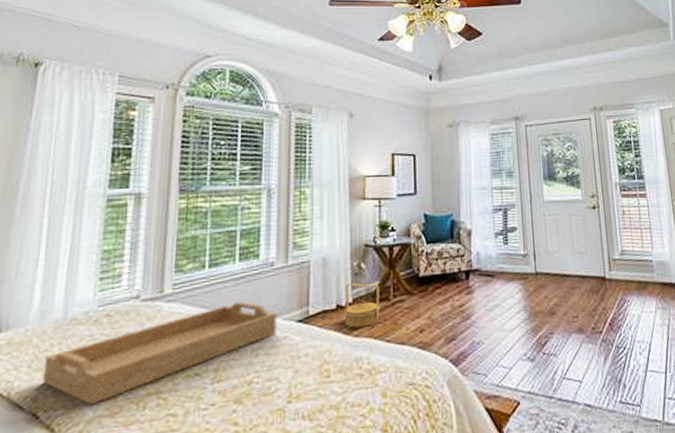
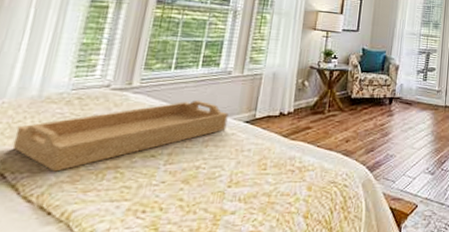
basket: present [345,282,380,328] -> none [284,96,318,133]

